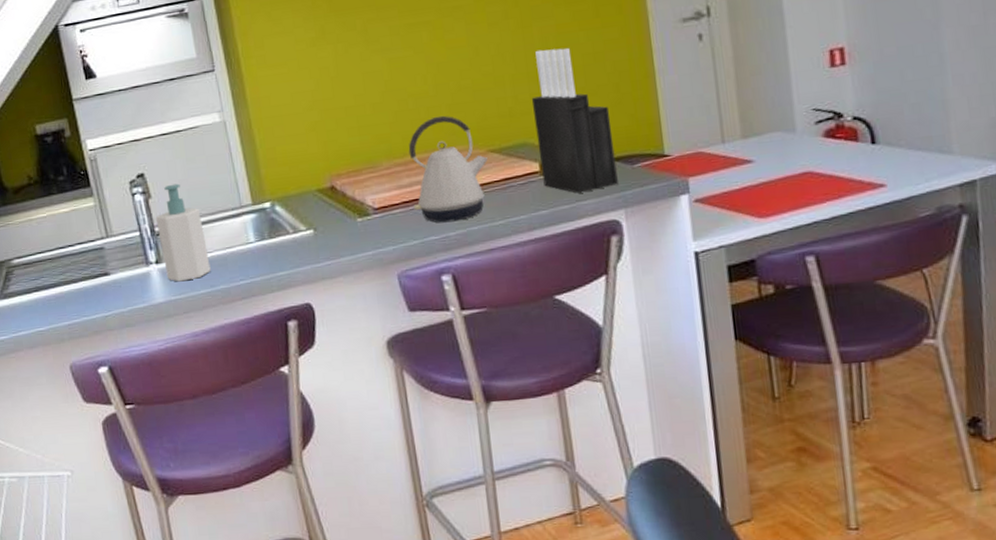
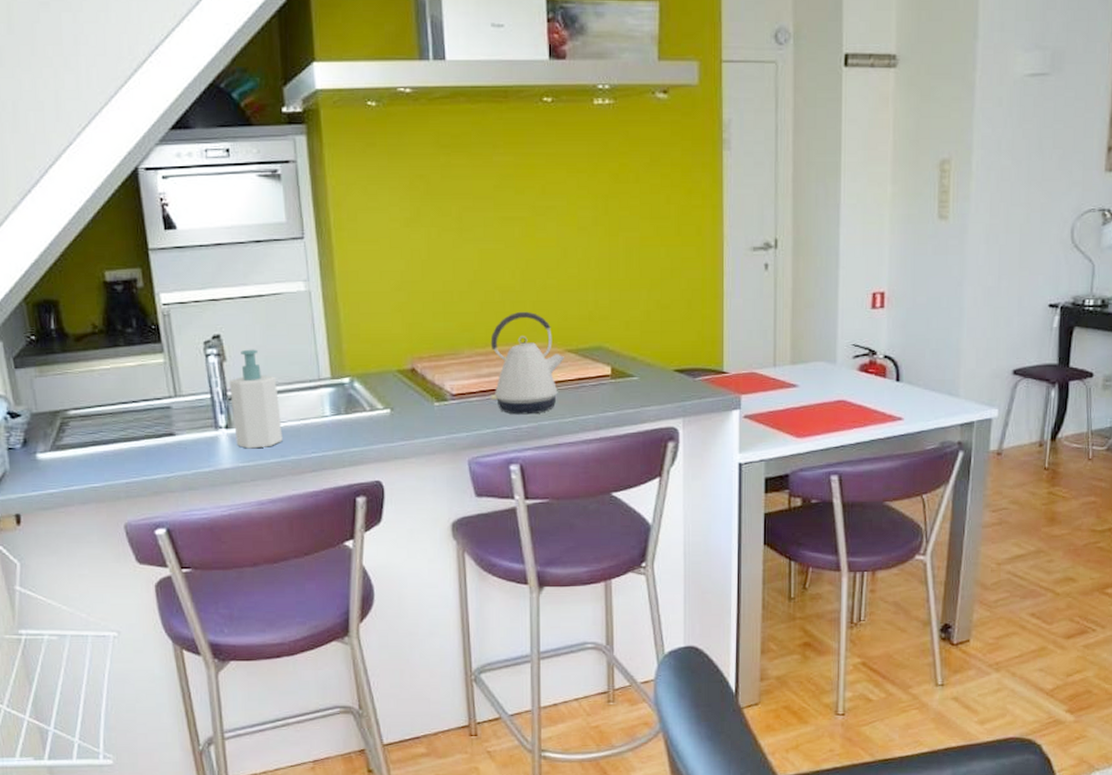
knife block: present [531,48,618,194] -> none [610,259,680,399]

